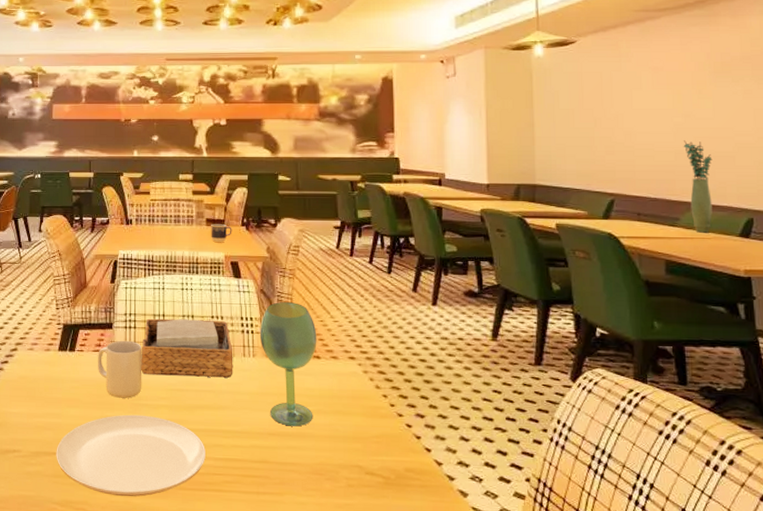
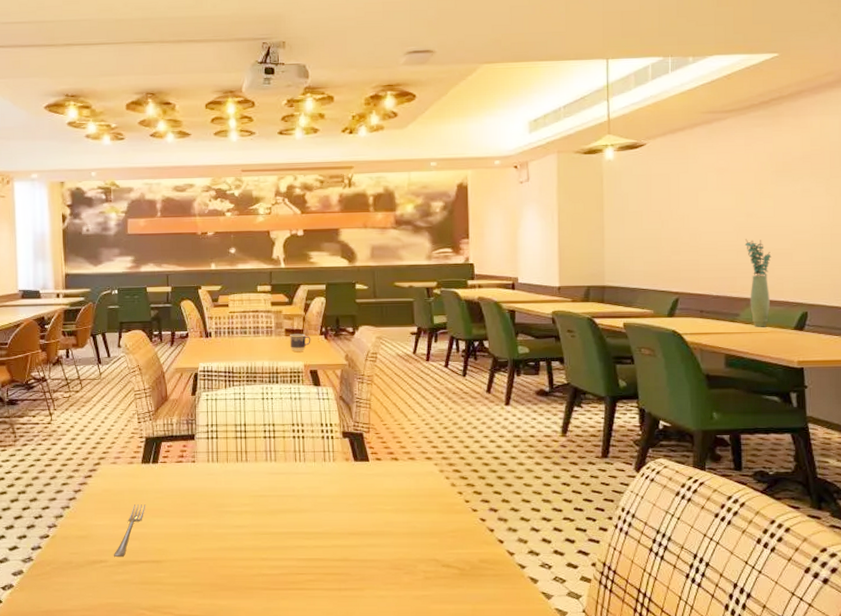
fork: none [26,393,62,447] -> present [113,504,146,557]
plate: present [56,414,205,497] -> none [142,521,289,599]
cup: present [98,340,142,398] -> none [181,450,226,506]
napkin holder: present [141,318,233,378] -> none [223,427,314,483]
wine glass: present [259,302,317,427] -> none [339,408,395,525]

